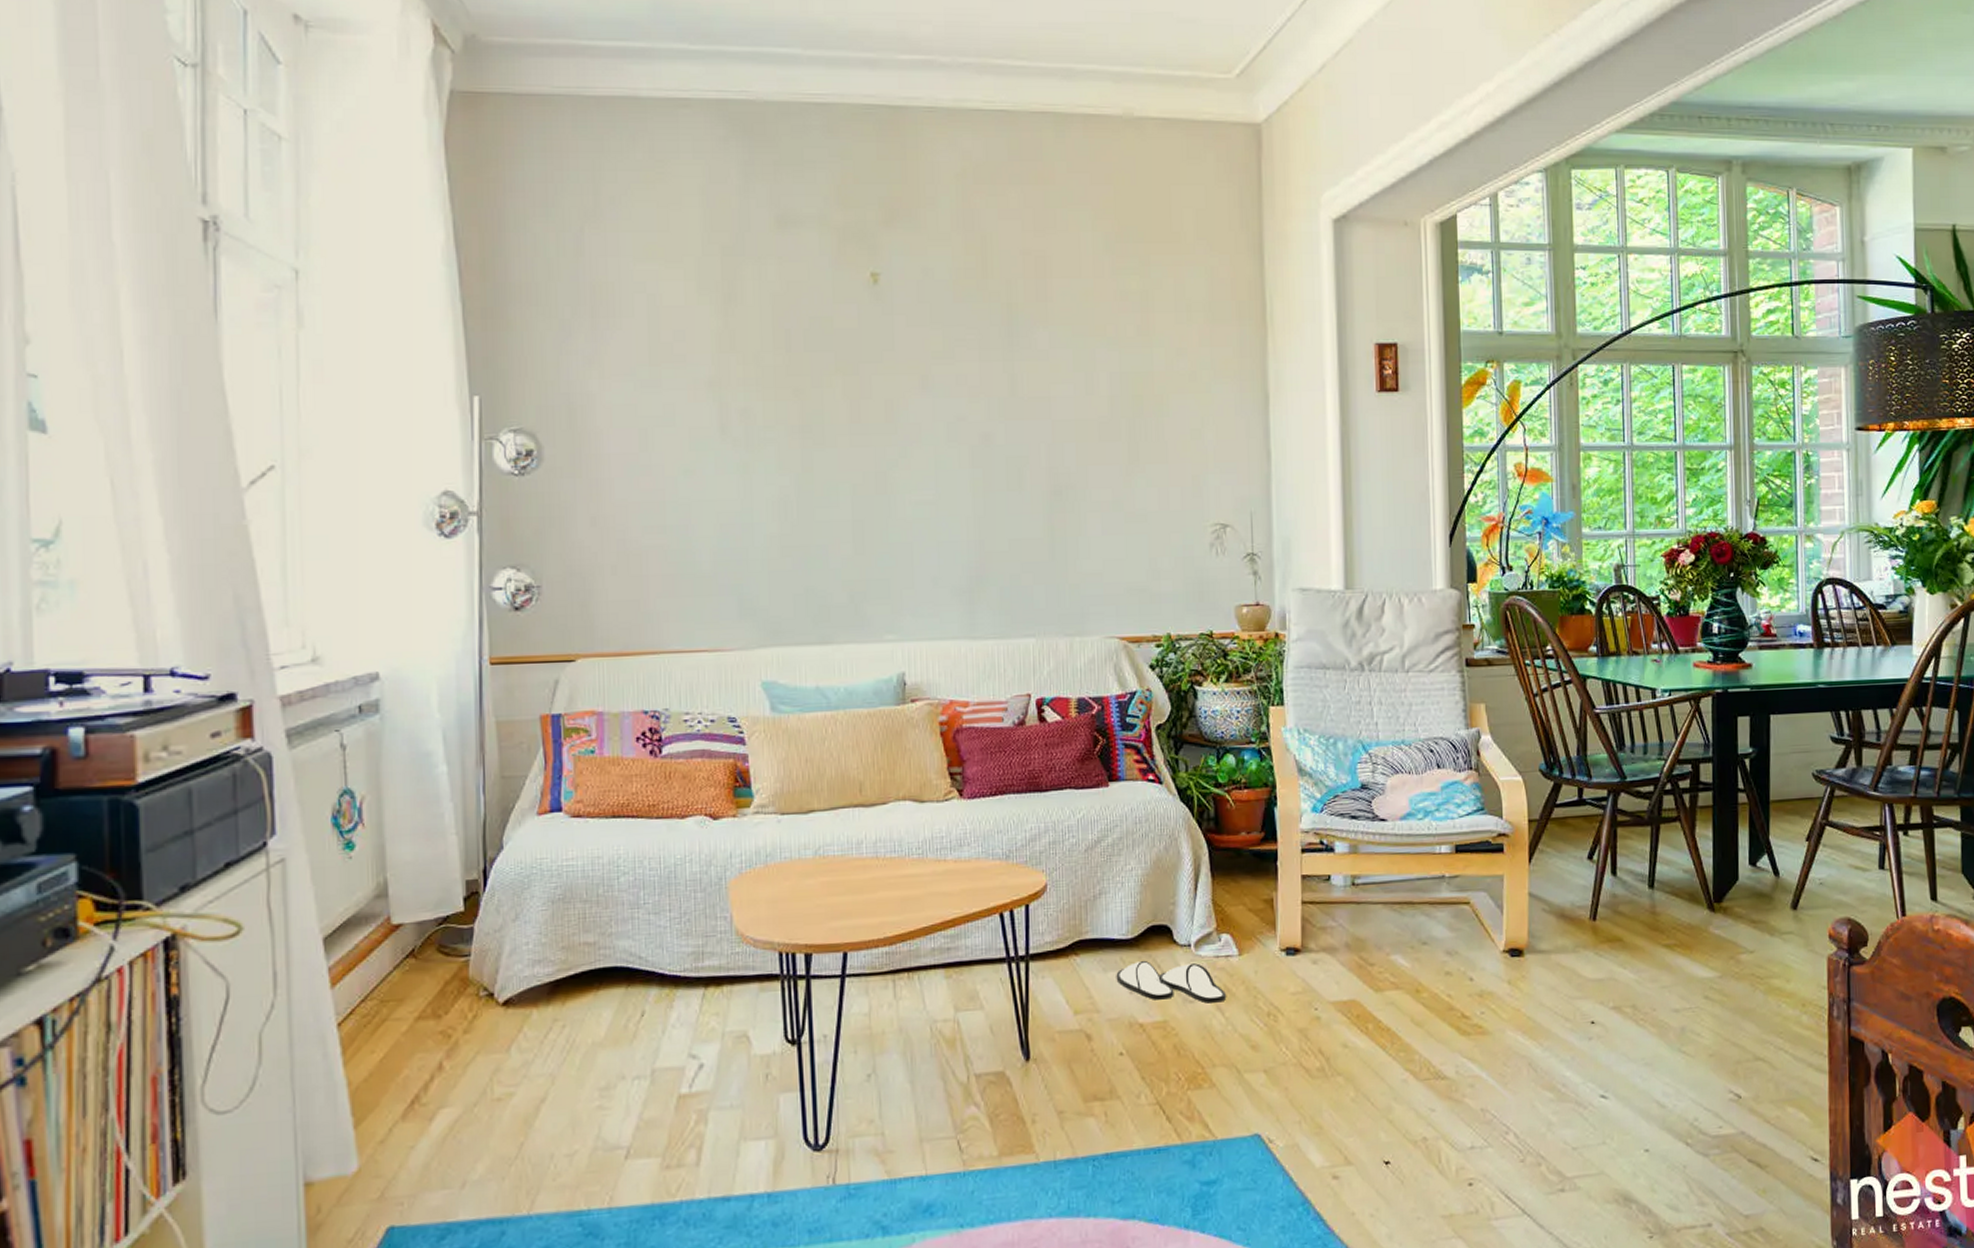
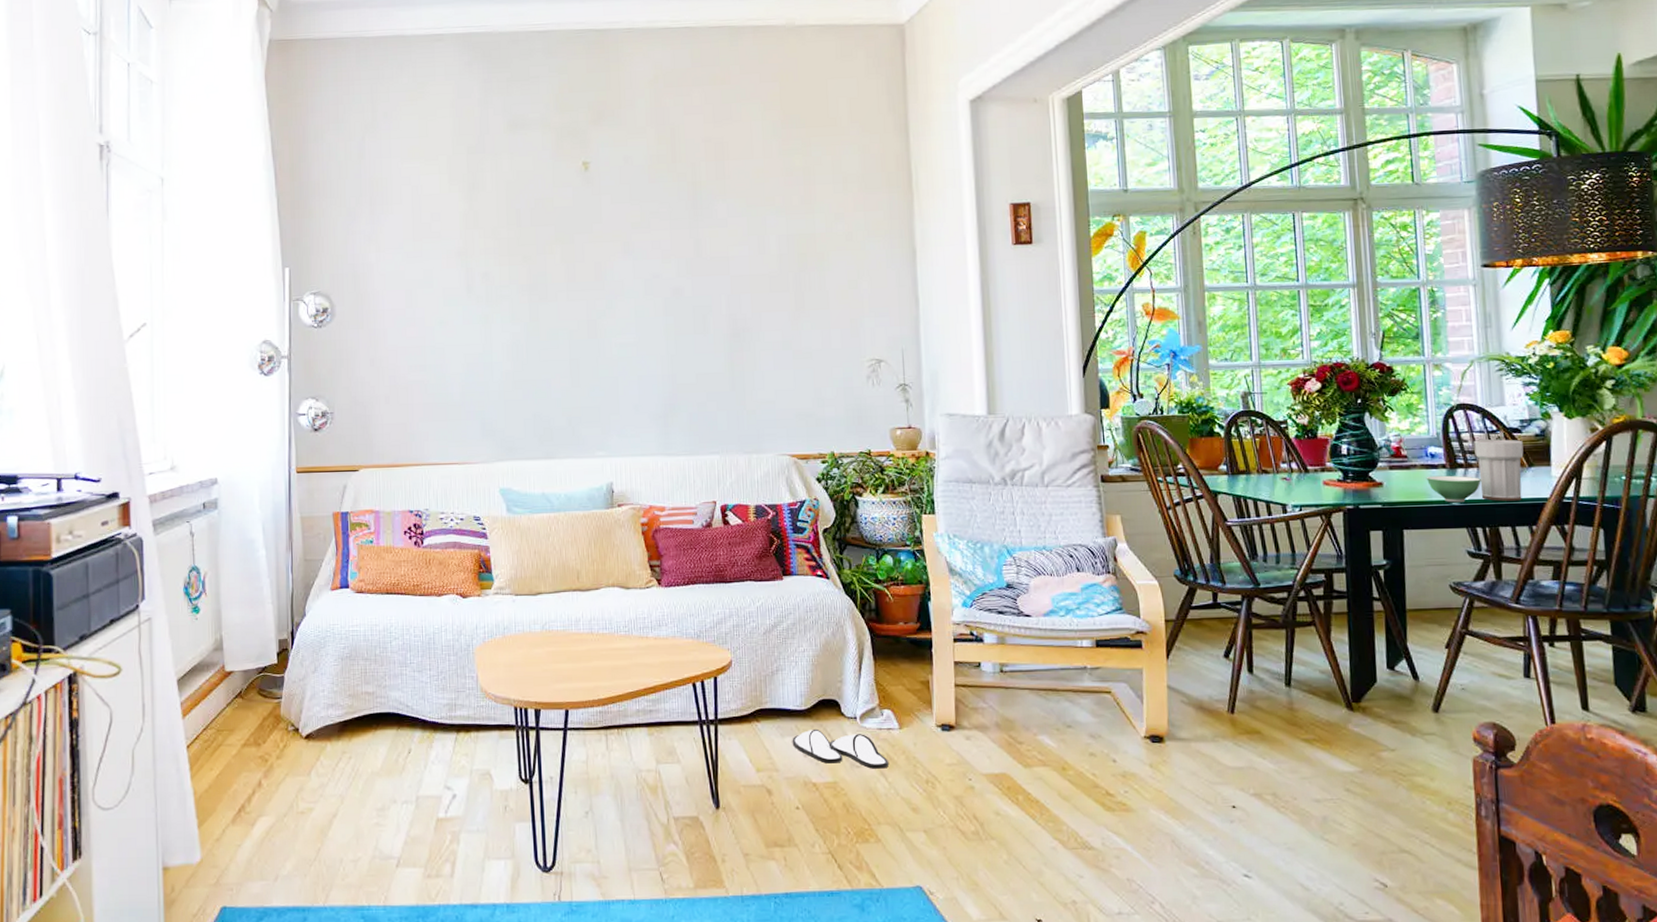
bowl: none [1794,655,1846,685] -> present [1426,475,1481,503]
cup: none [1841,616,1888,683] -> present [1474,439,1524,502]

